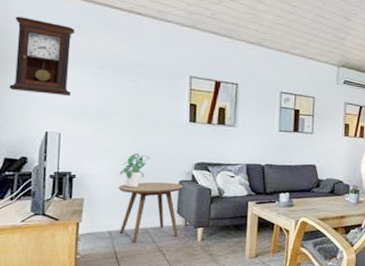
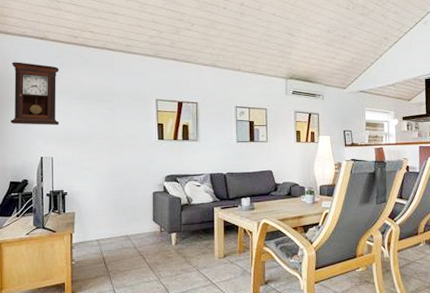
side table: present [118,181,184,244] -> none [102,194,157,250]
potted plant: present [120,153,150,188] -> none [103,170,127,201]

